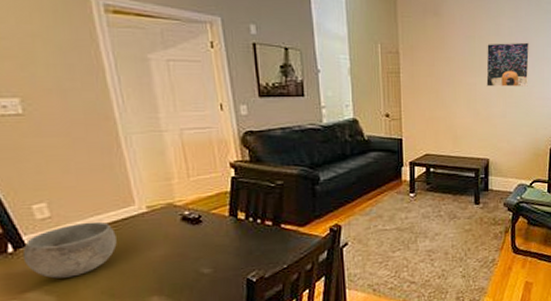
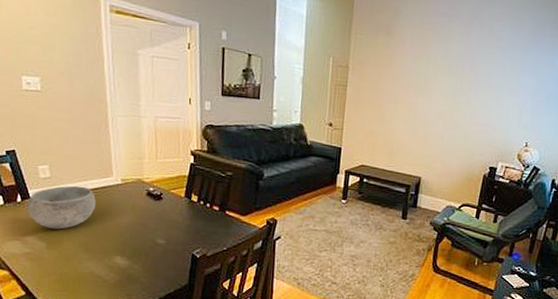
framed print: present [486,42,530,87] -> none [428,66,477,111]

